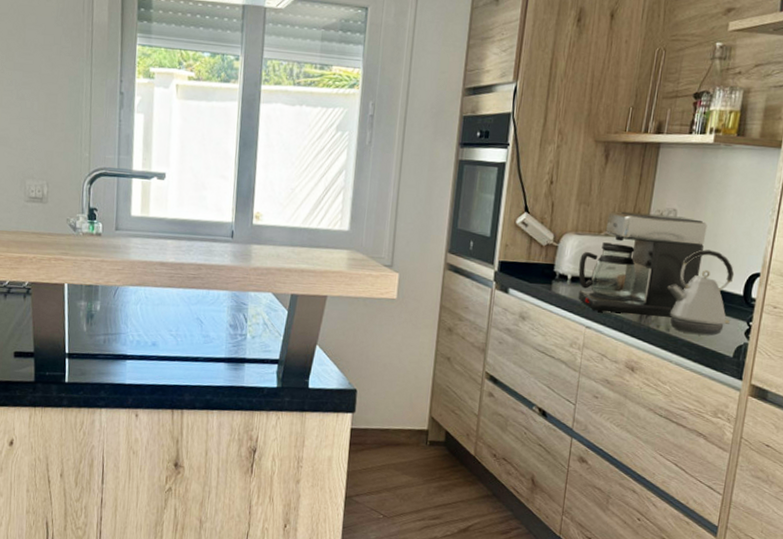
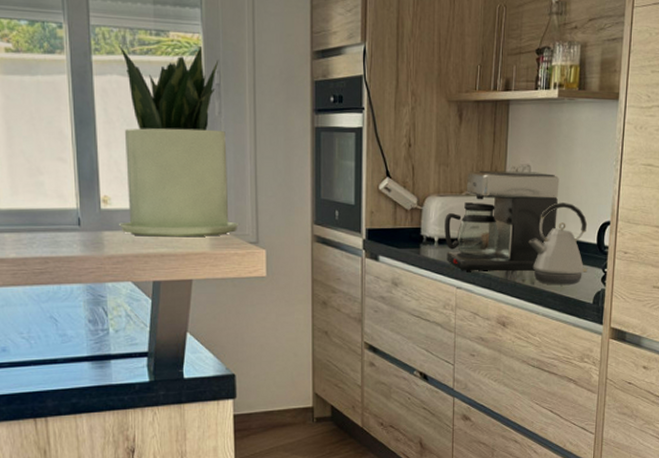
planter: none [266,79,377,257] -> present [118,46,240,237]

